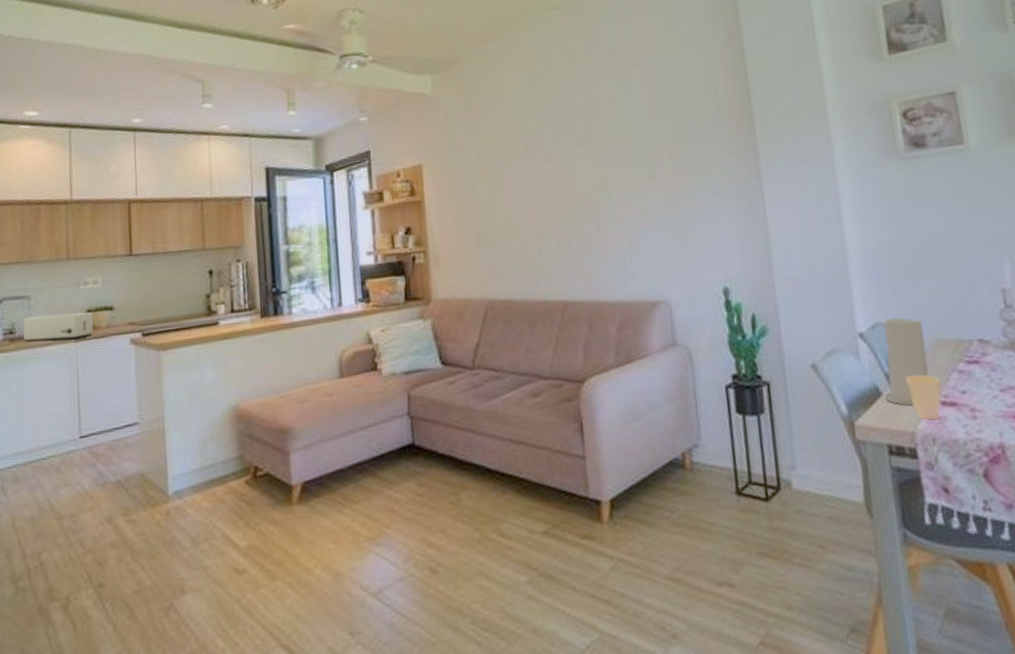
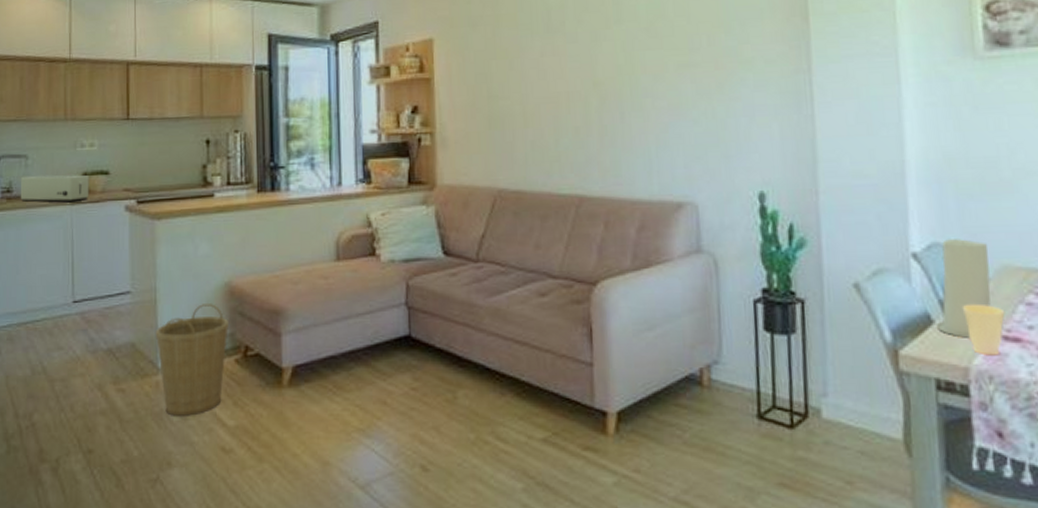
basket: none [164,428,237,543] -> present [155,304,228,418]

